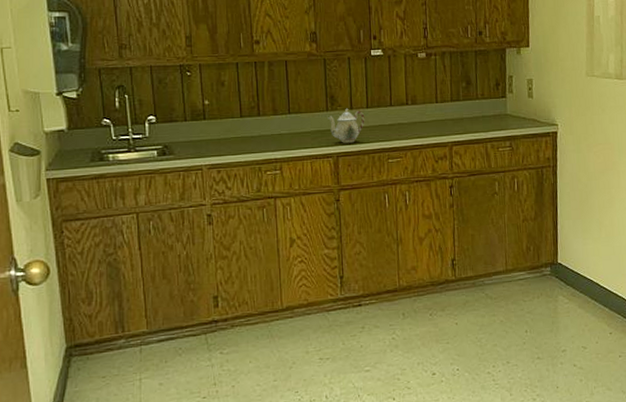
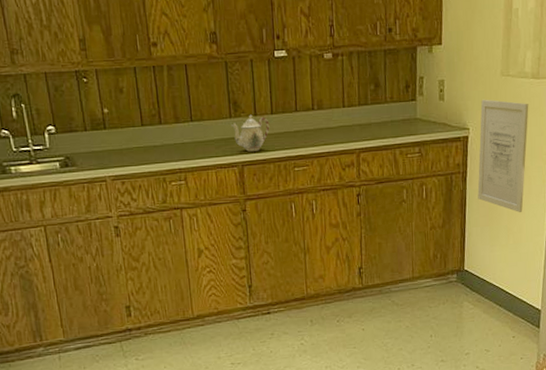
wall art: none [568,97,615,206] -> present [477,99,529,212]

